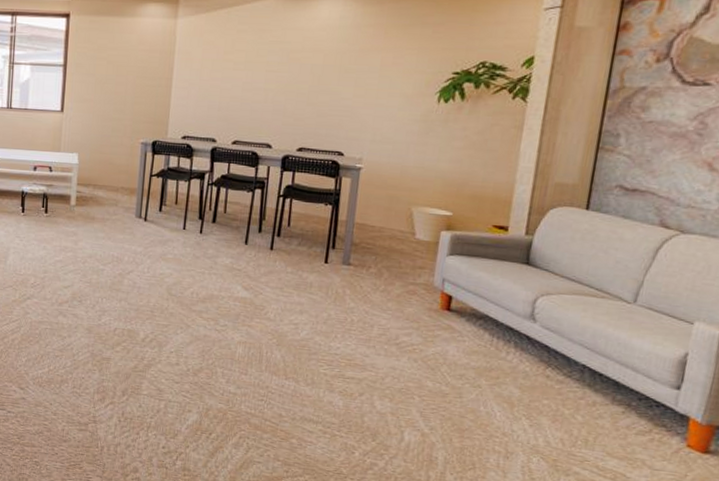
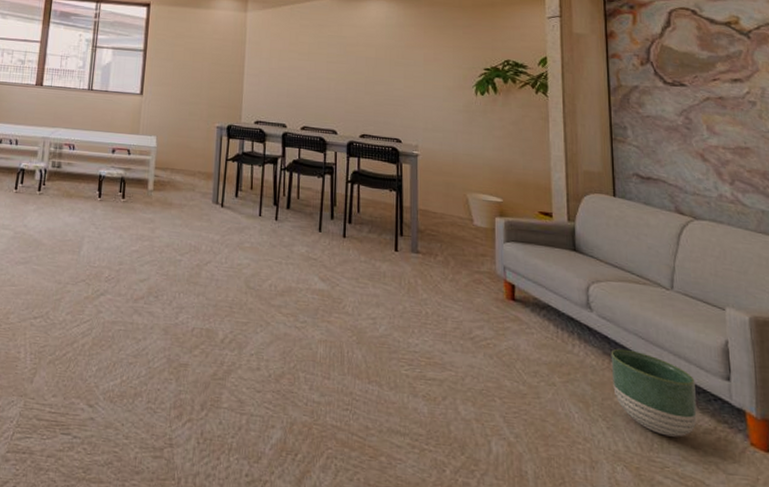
planter: none [544,357,639,437] -> present [610,348,697,437]

